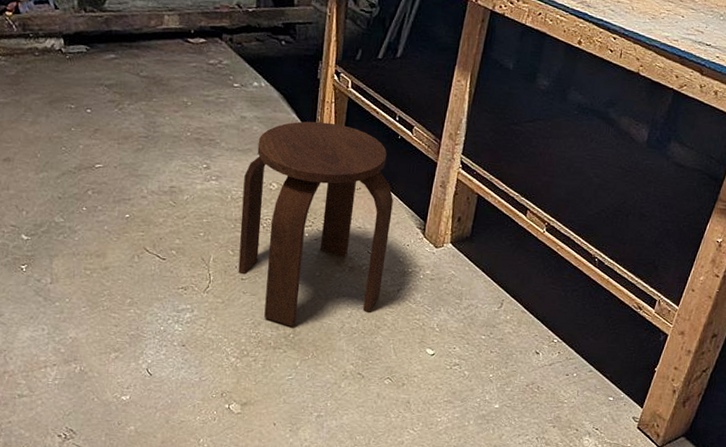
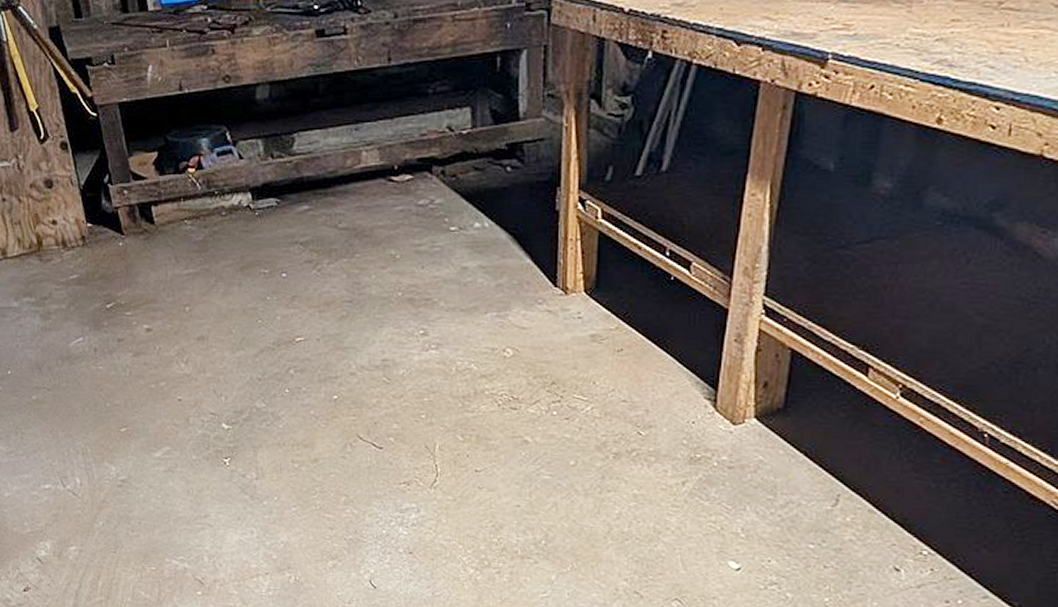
stool: present [238,121,393,327] -> none [470,266,669,531]

